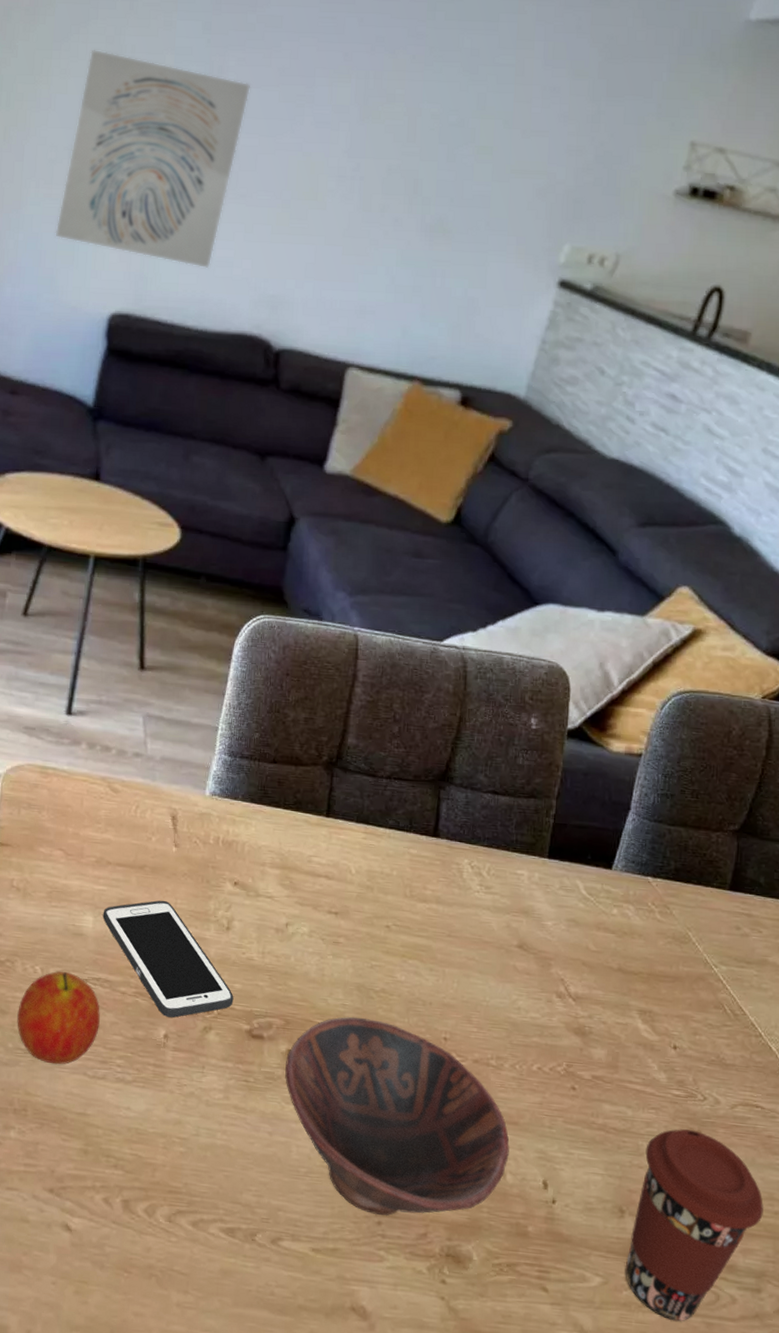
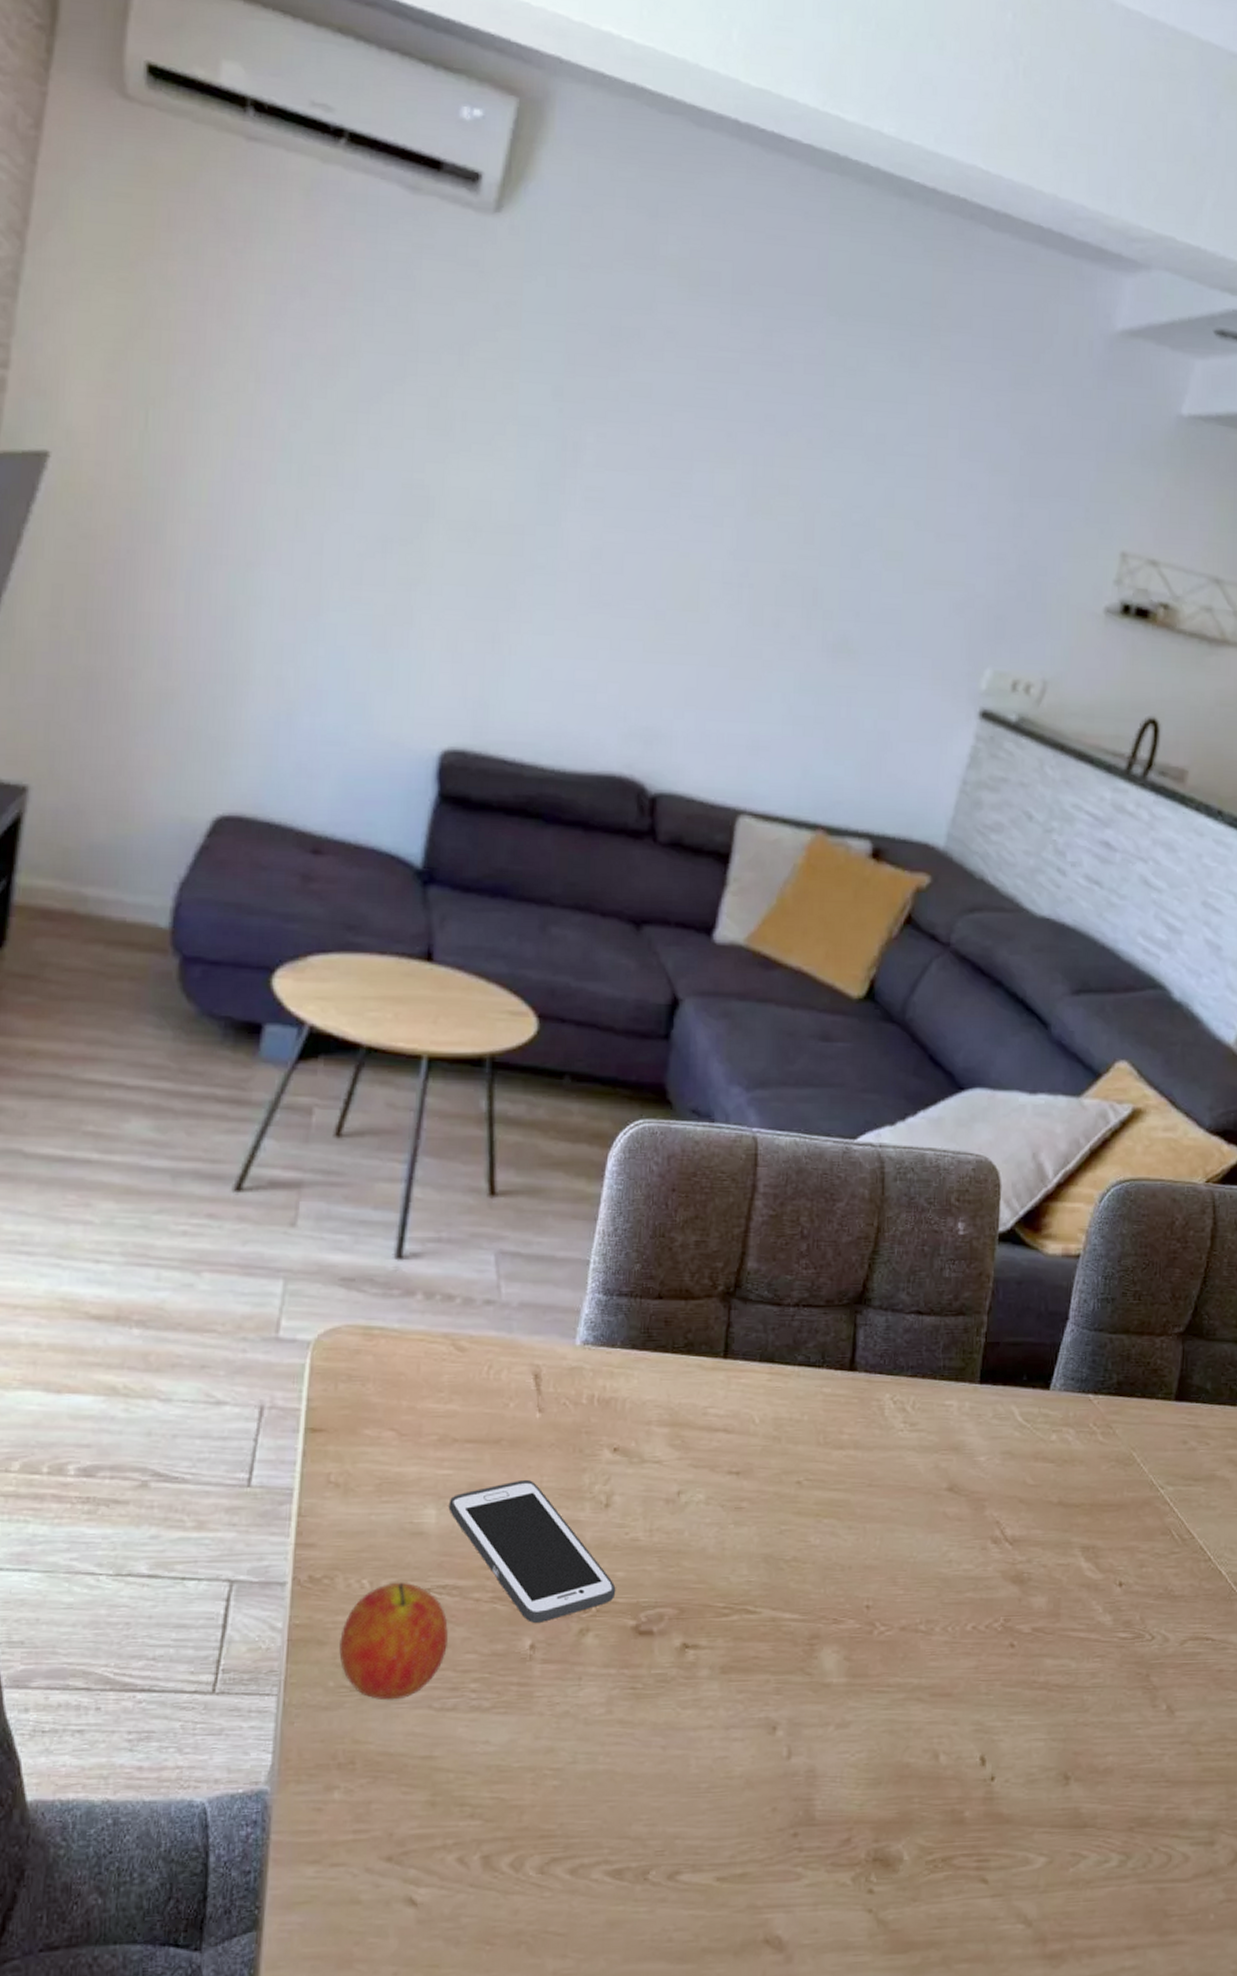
wall art: present [55,49,251,269] -> none [367,413,615,694]
bowl: present [285,1017,510,1216] -> none [680,1594,942,1826]
coffee cup: present [625,1129,763,1321] -> none [1071,1675,1215,1892]

